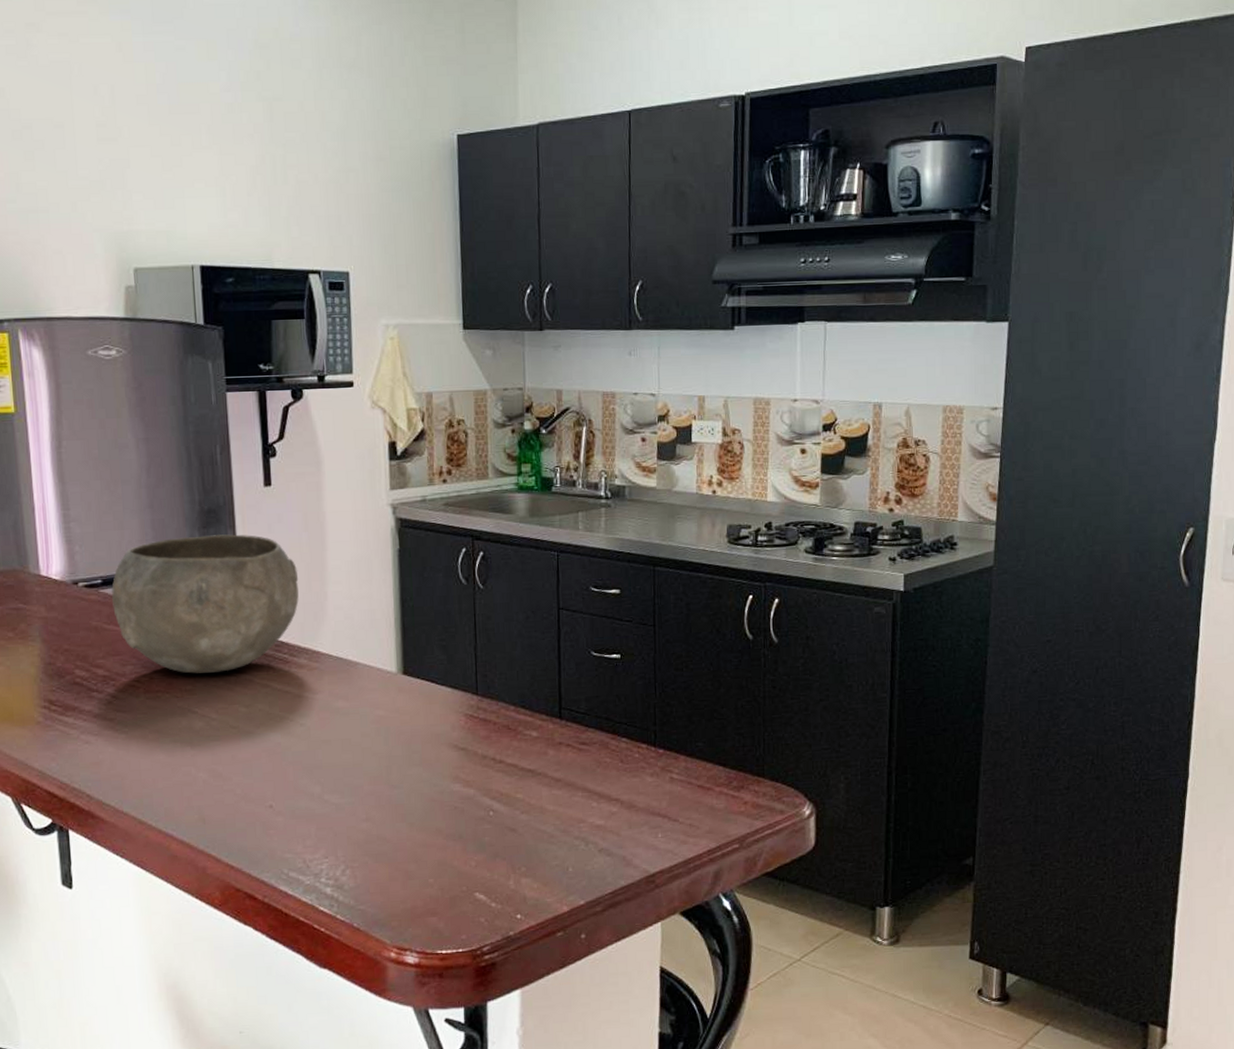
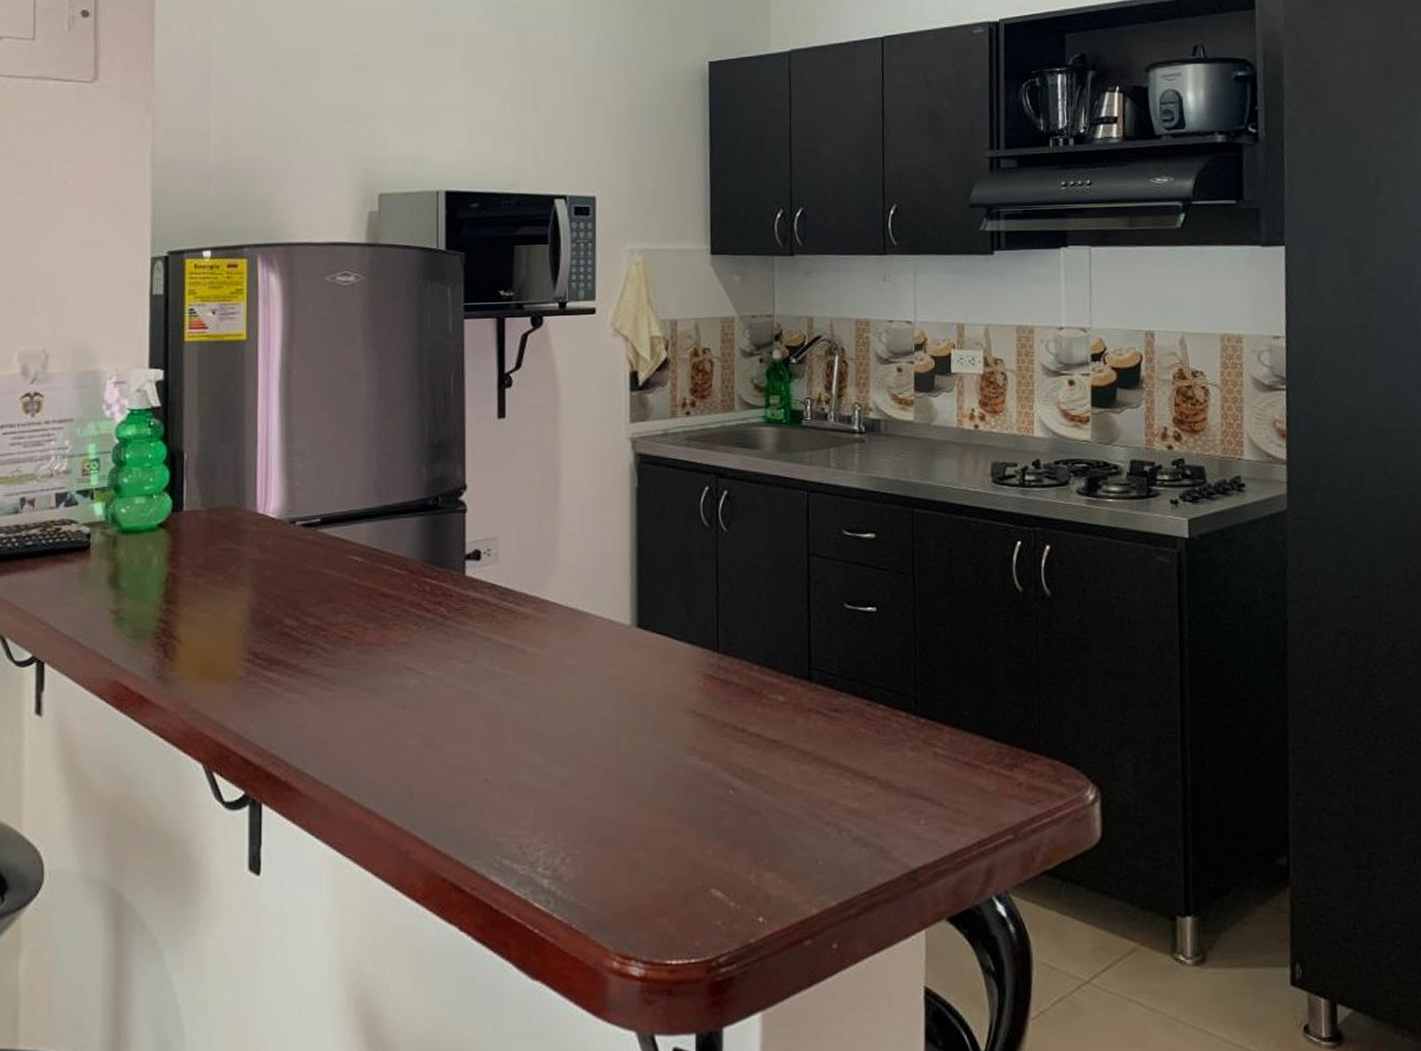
bowl: present [111,534,299,674] -> none [330,470,529,624]

